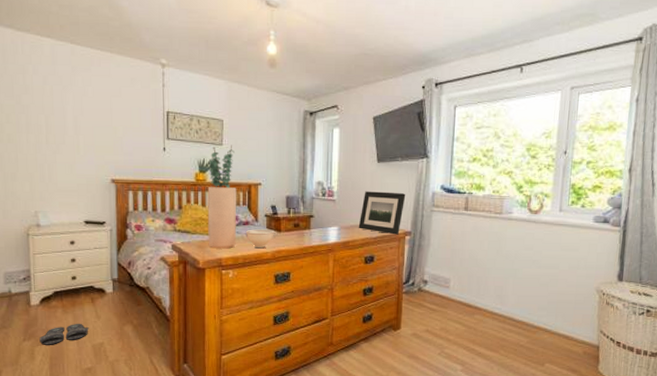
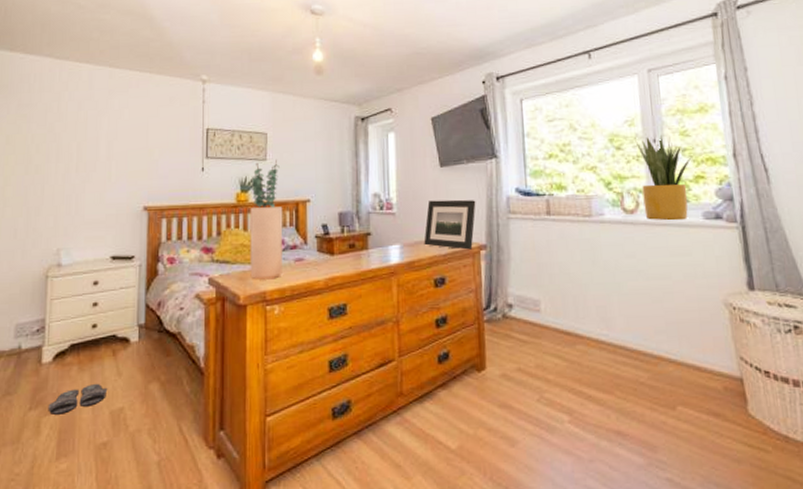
bowl: present [245,229,274,249] -> none [293,253,327,277]
planter: none [546,148,594,222] -> present [635,135,692,221]

